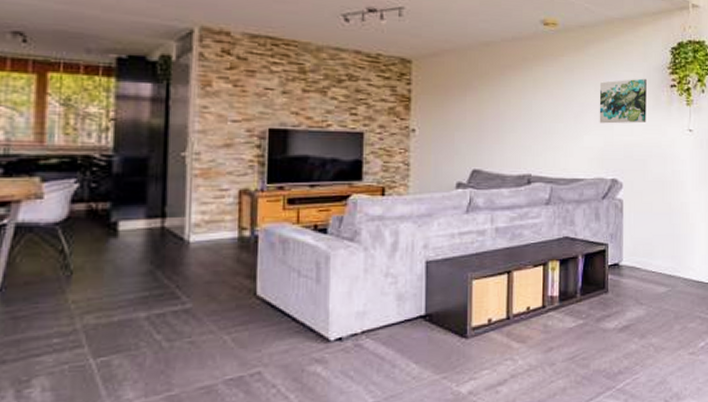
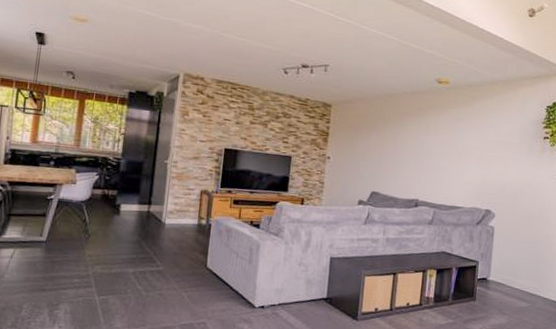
wall art: present [599,78,646,124] -> none [479,130,523,166]

